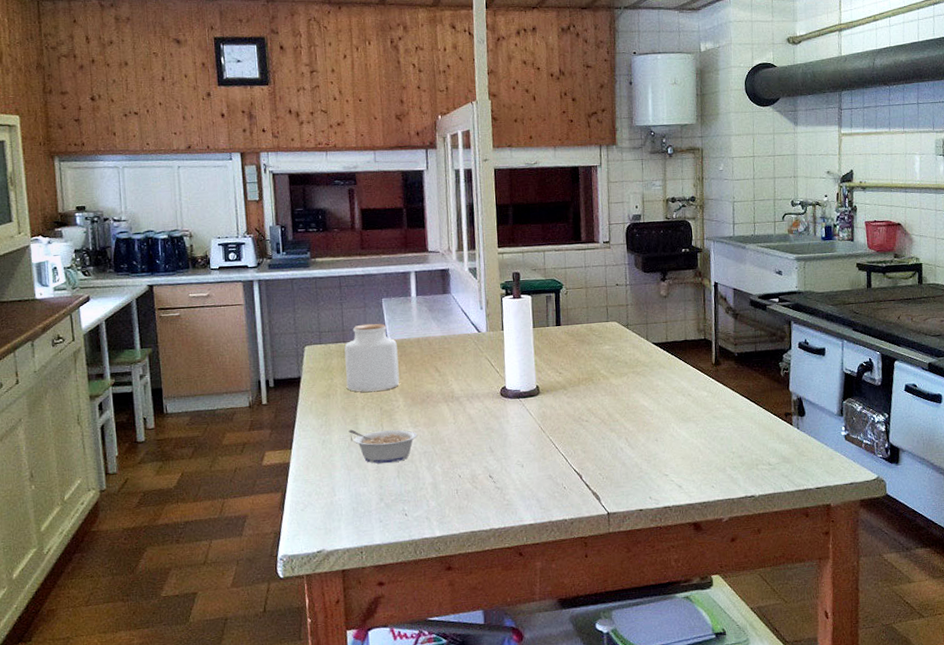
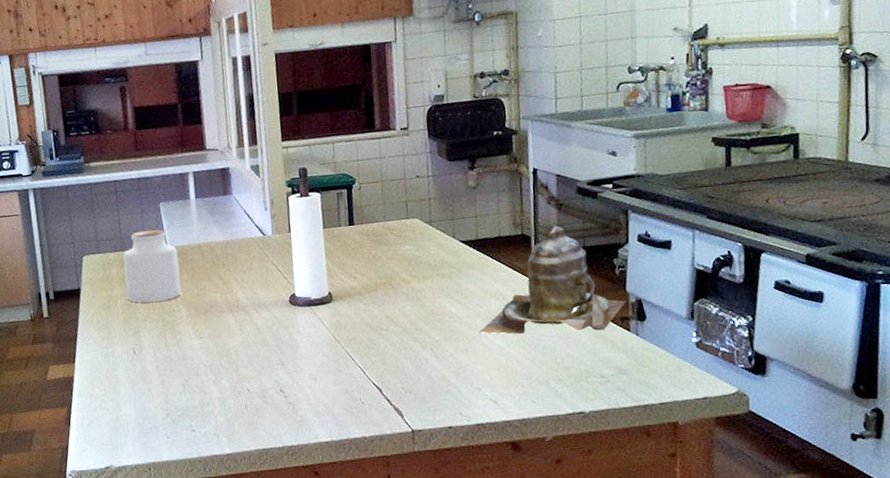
legume: present [348,429,418,464] -> none [131,342,203,378]
teapot: none [668,332,790,427] -> present [479,225,627,335]

